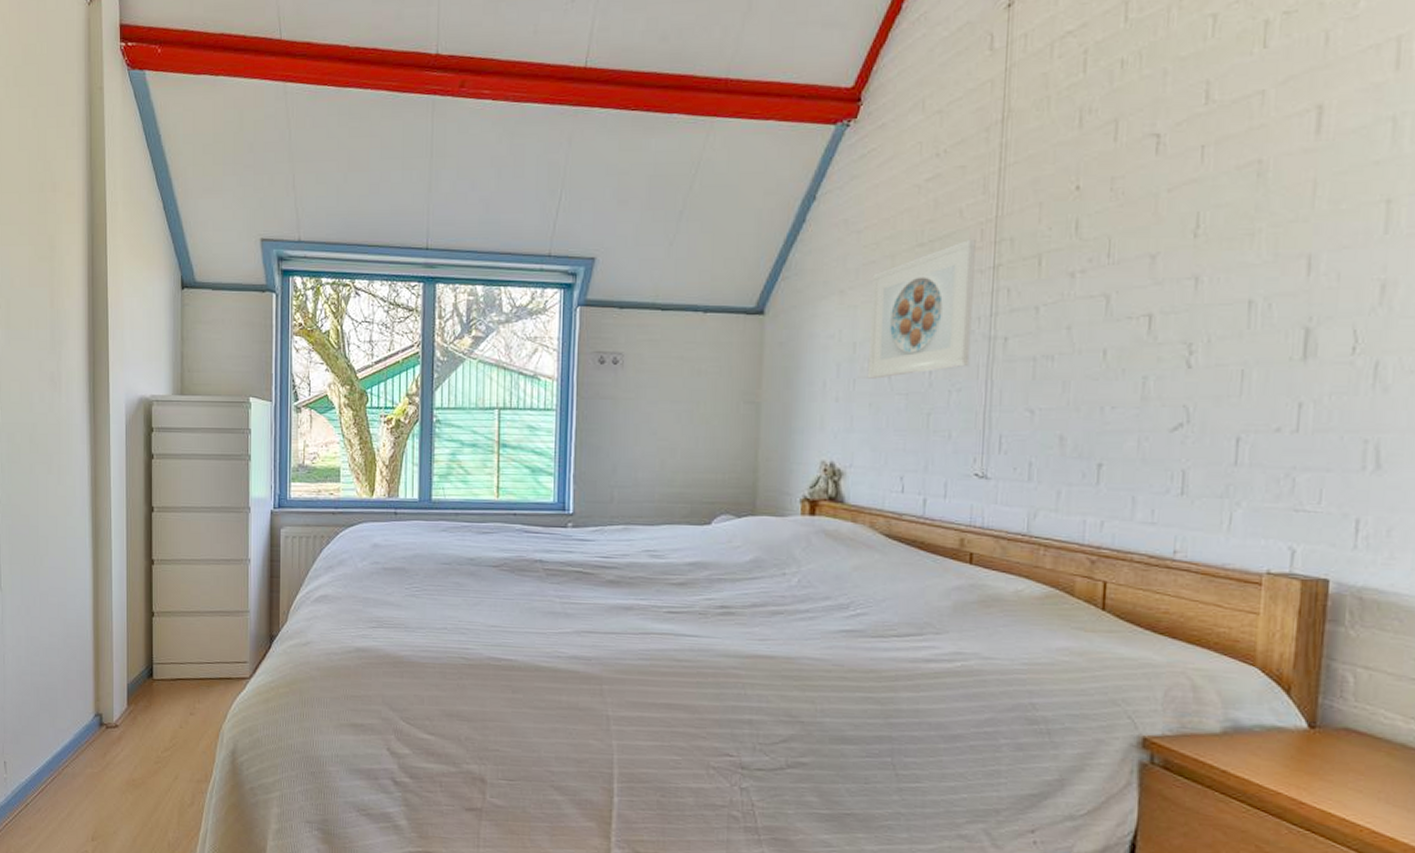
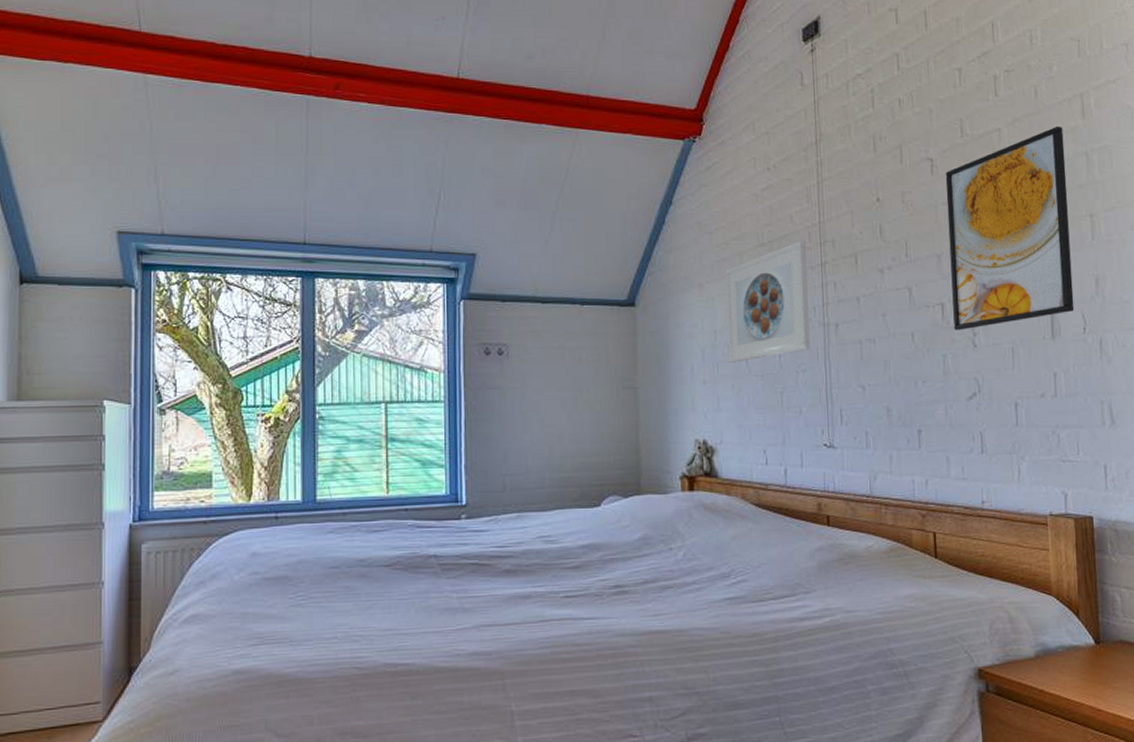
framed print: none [1163,82,1362,348] -> present [945,125,1075,330]

